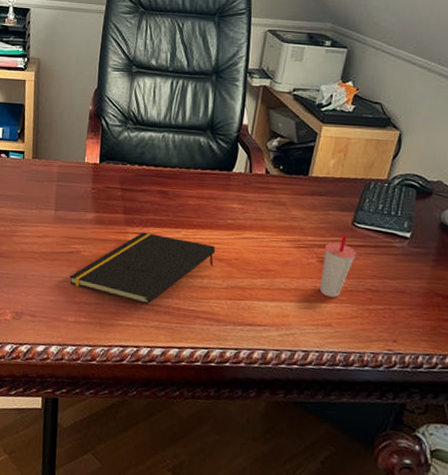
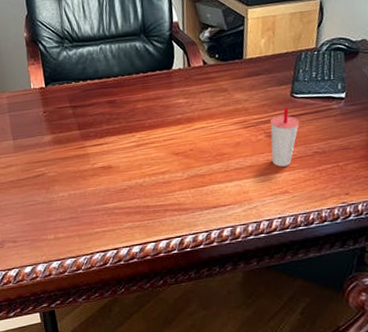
notepad: present [69,232,216,305] -> none [40,142,172,210]

